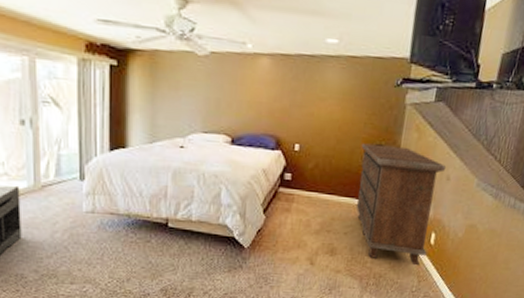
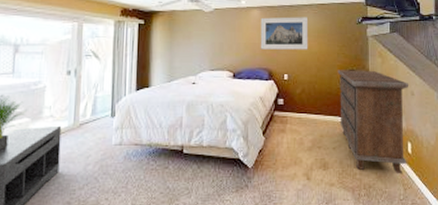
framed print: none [267,68,332,116] -> present [260,17,309,50]

